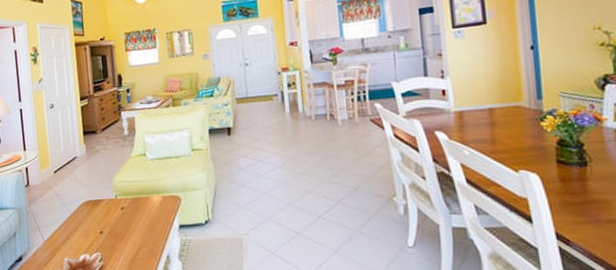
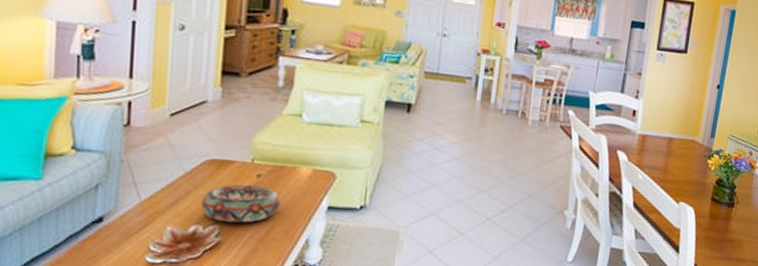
decorative bowl: none [85,216,142,249] -> present [201,184,280,223]

